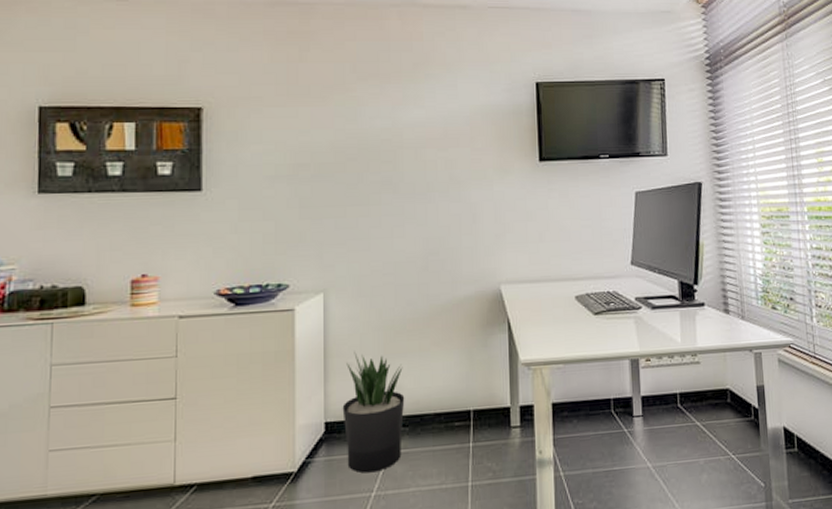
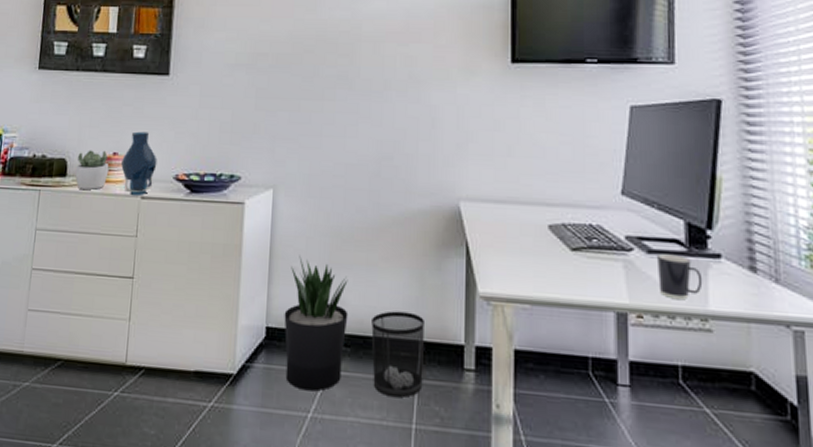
succulent plant: none [95,273,138,317] -> present [74,150,109,191]
vase: none [153,250,195,317] -> present [121,131,157,197]
waste bin: none [427,386,476,463] -> present [371,311,424,398]
mug: none [658,307,693,343] -> present [656,254,703,300]

